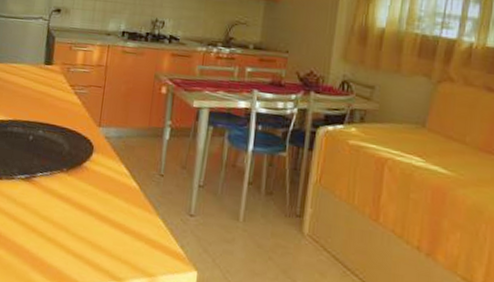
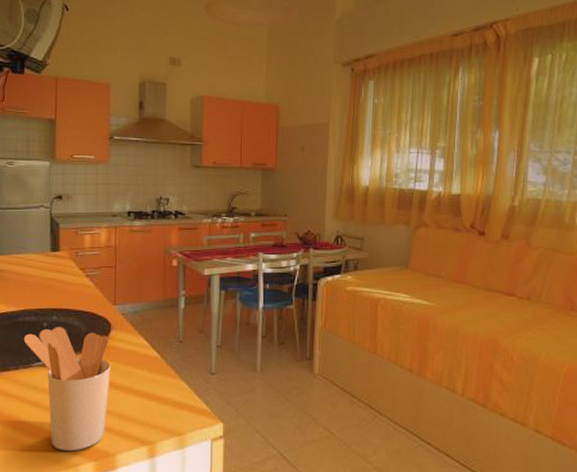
utensil holder: none [9,141,90,274] -> present [23,327,111,452]

